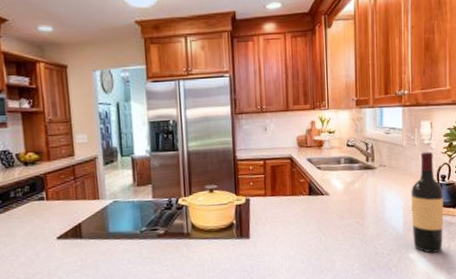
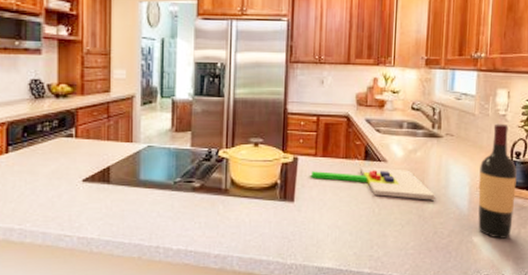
chopping board: none [262,200,374,226] -> present [311,167,435,200]

